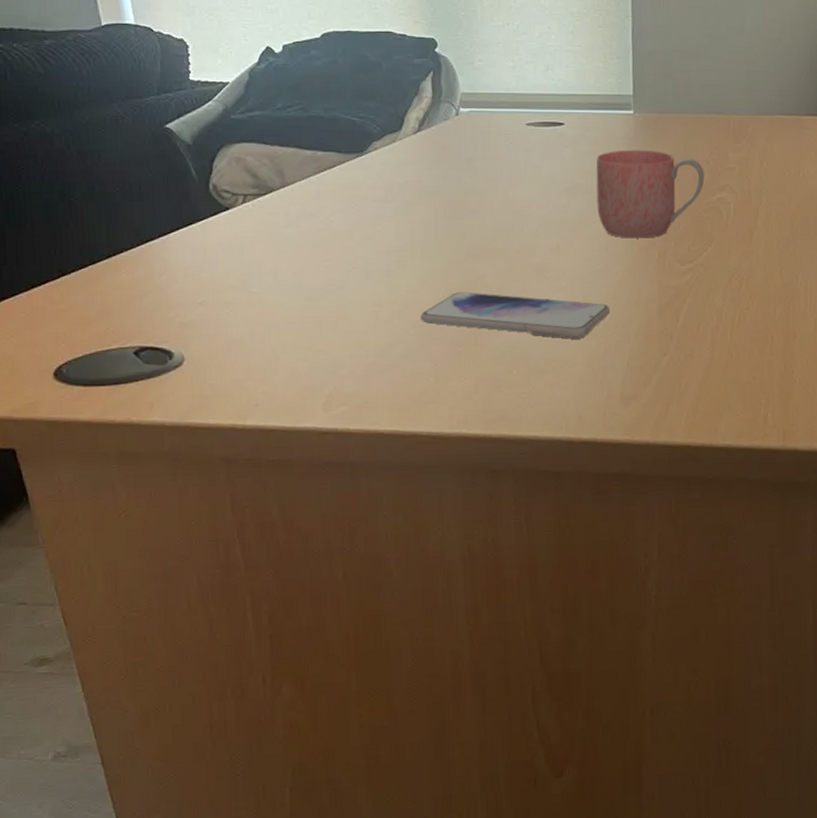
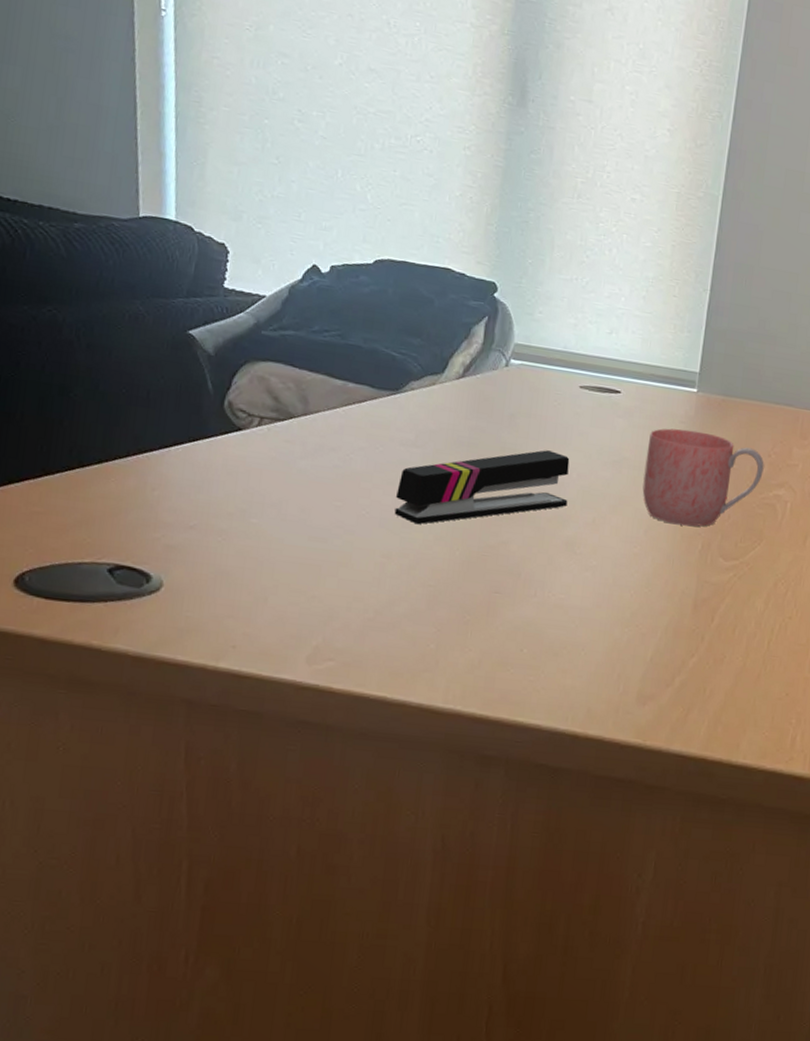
stapler: none [377,187,532,271] -> present [394,450,570,524]
smartphone: present [420,292,611,339] -> none [431,555,641,625]

